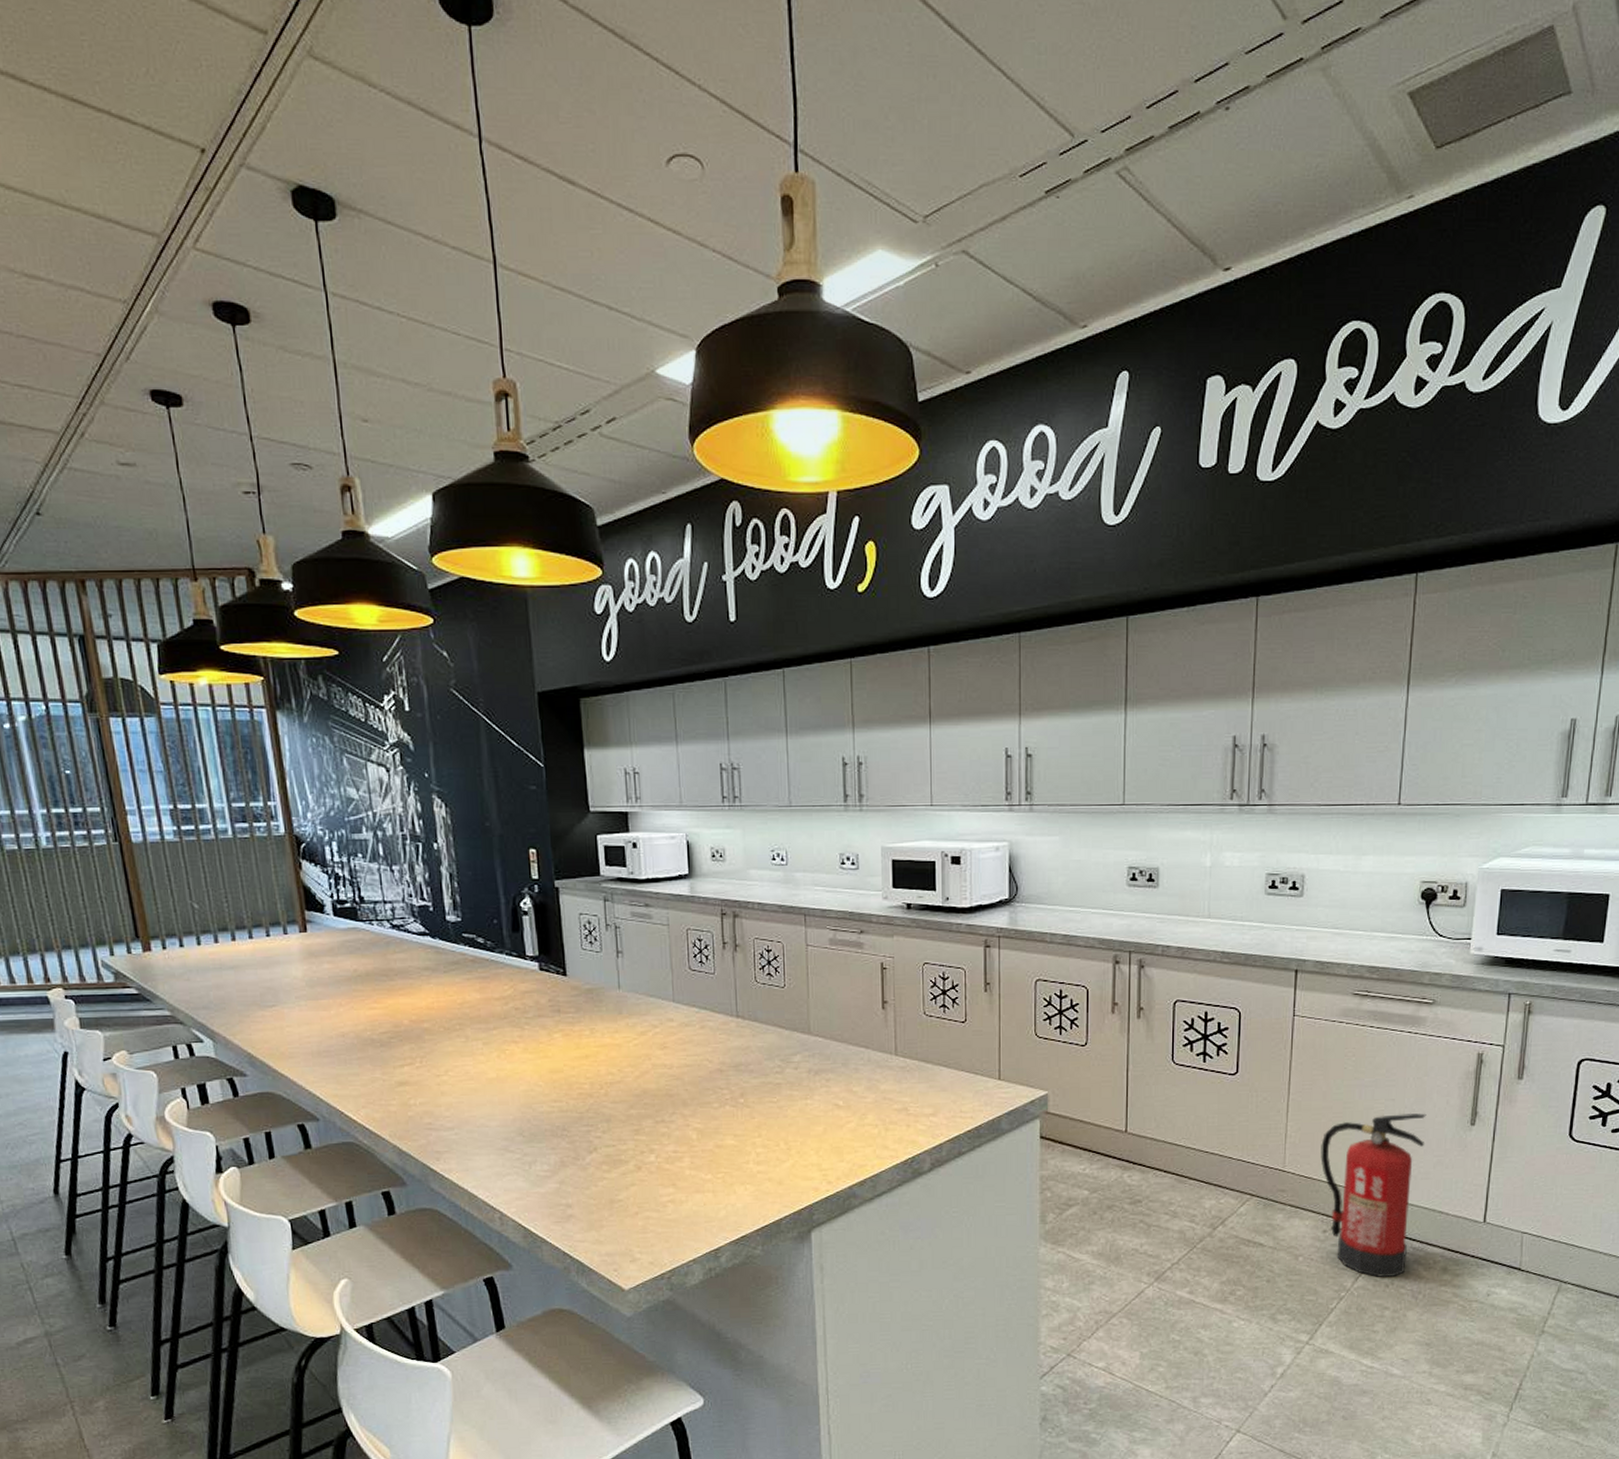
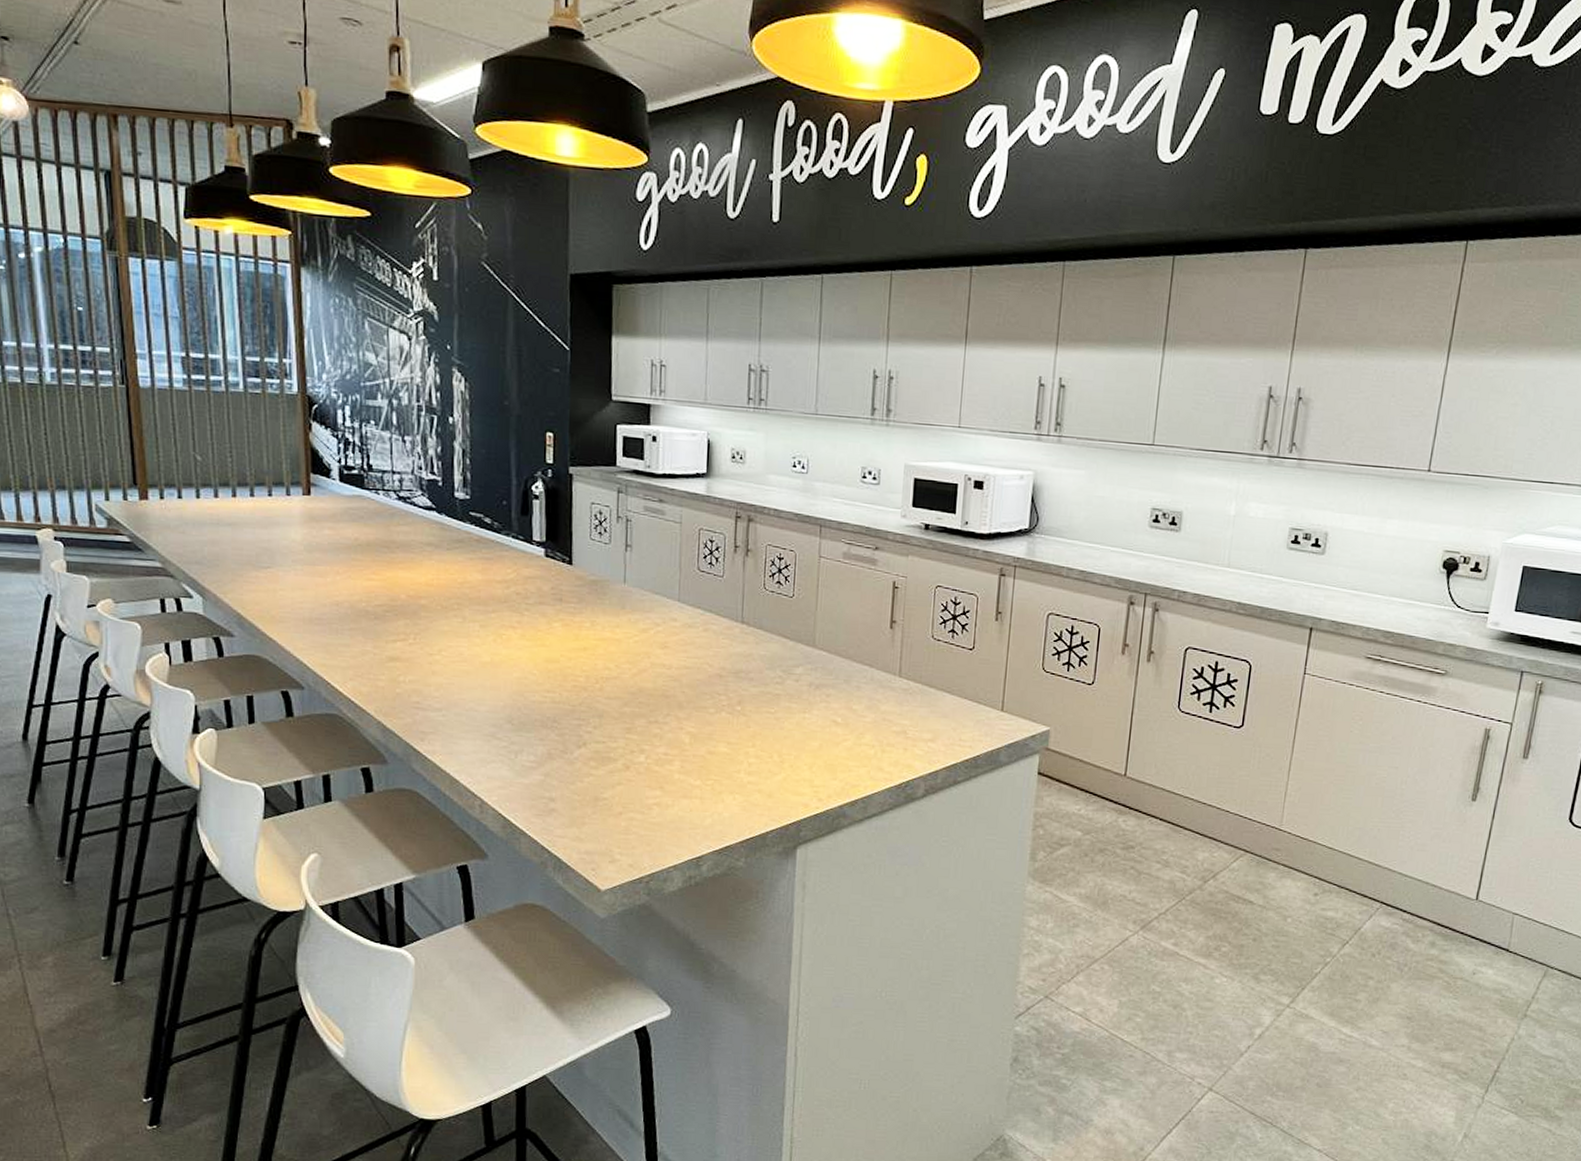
fire extinguisher: present [1320,1113,1427,1278] -> none [1318,782,1429,947]

